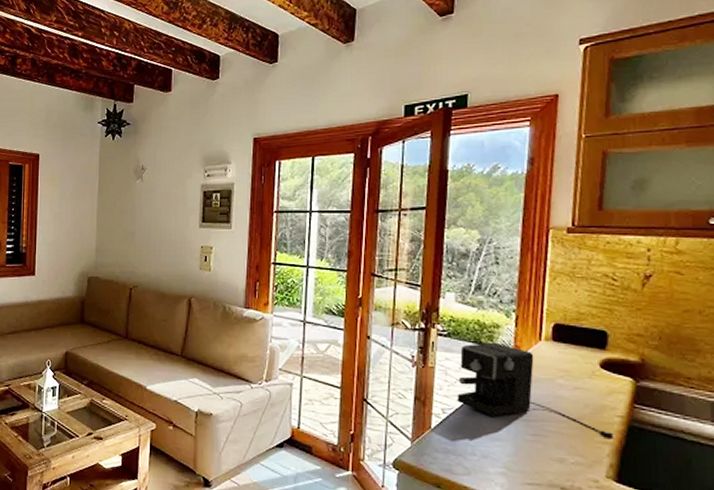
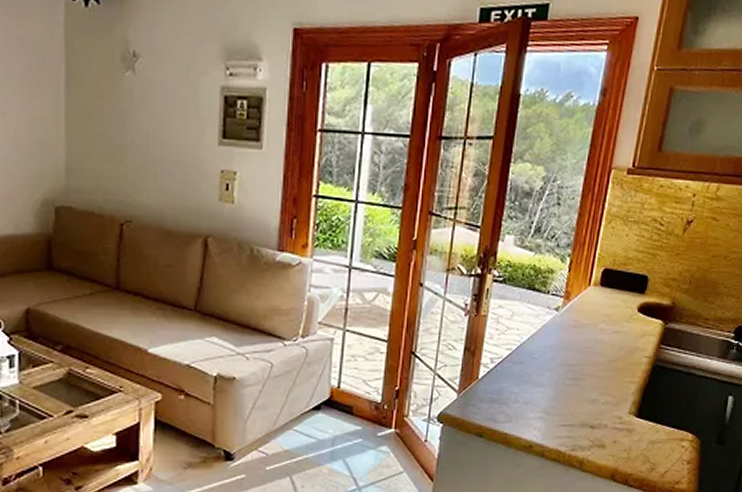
coffee maker: present [457,342,615,438] -> none [506,288,641,378]

